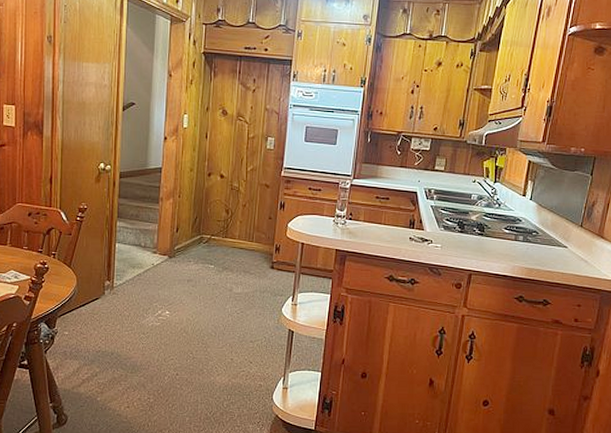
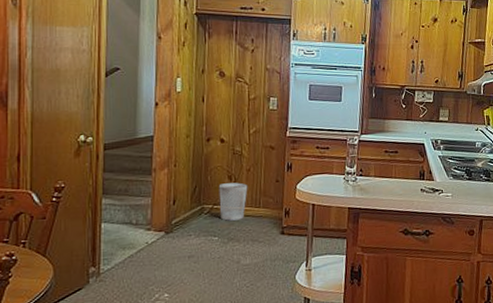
wastebasket: none [216,216,243,252] -> present [218,182,248,221]

